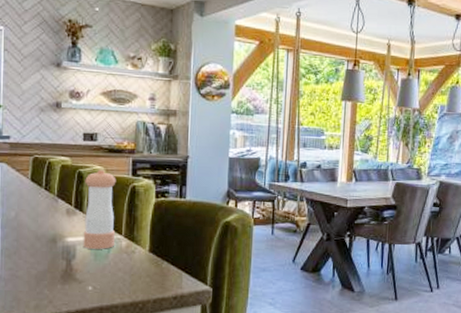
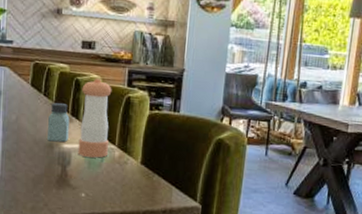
saltshaker: none [50,196,73,236] -> present [47,103,70,143]

